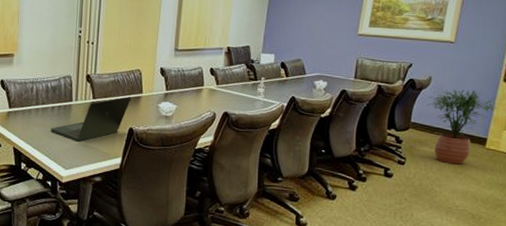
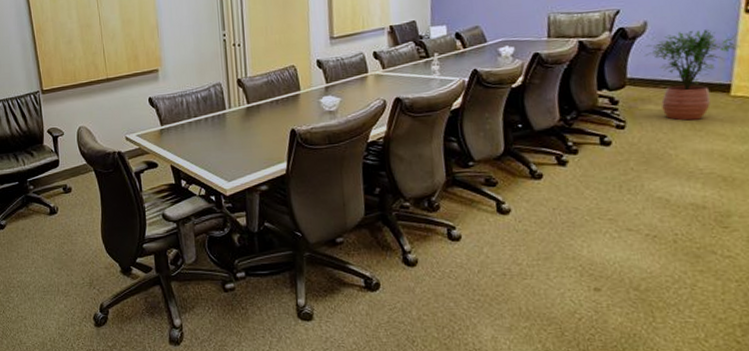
laptop: present [50,97,131,142] -> none [207,96,289,151]

